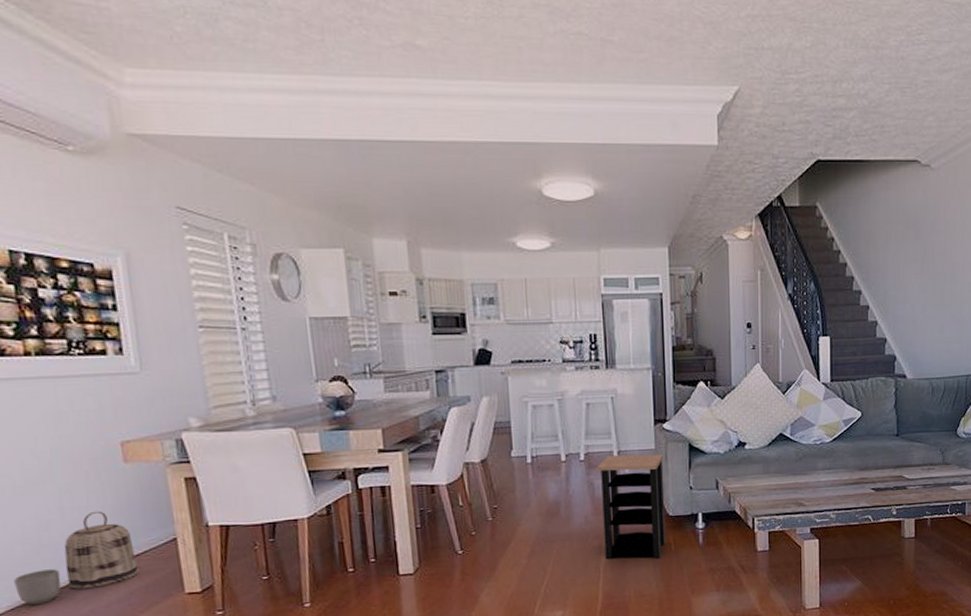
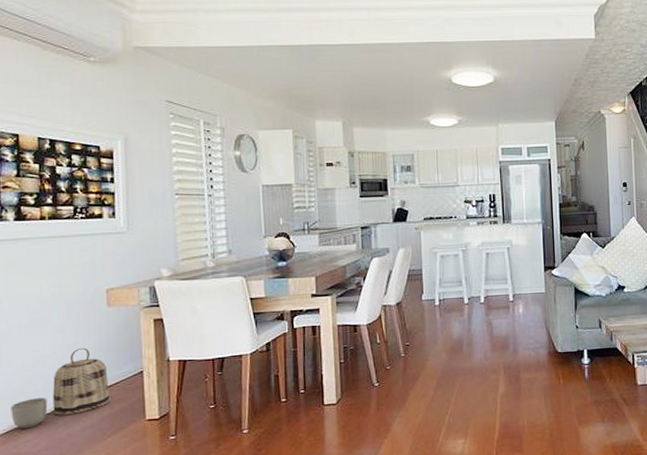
side table: present [596,454,666,560] -> none [495,296,556,392]

